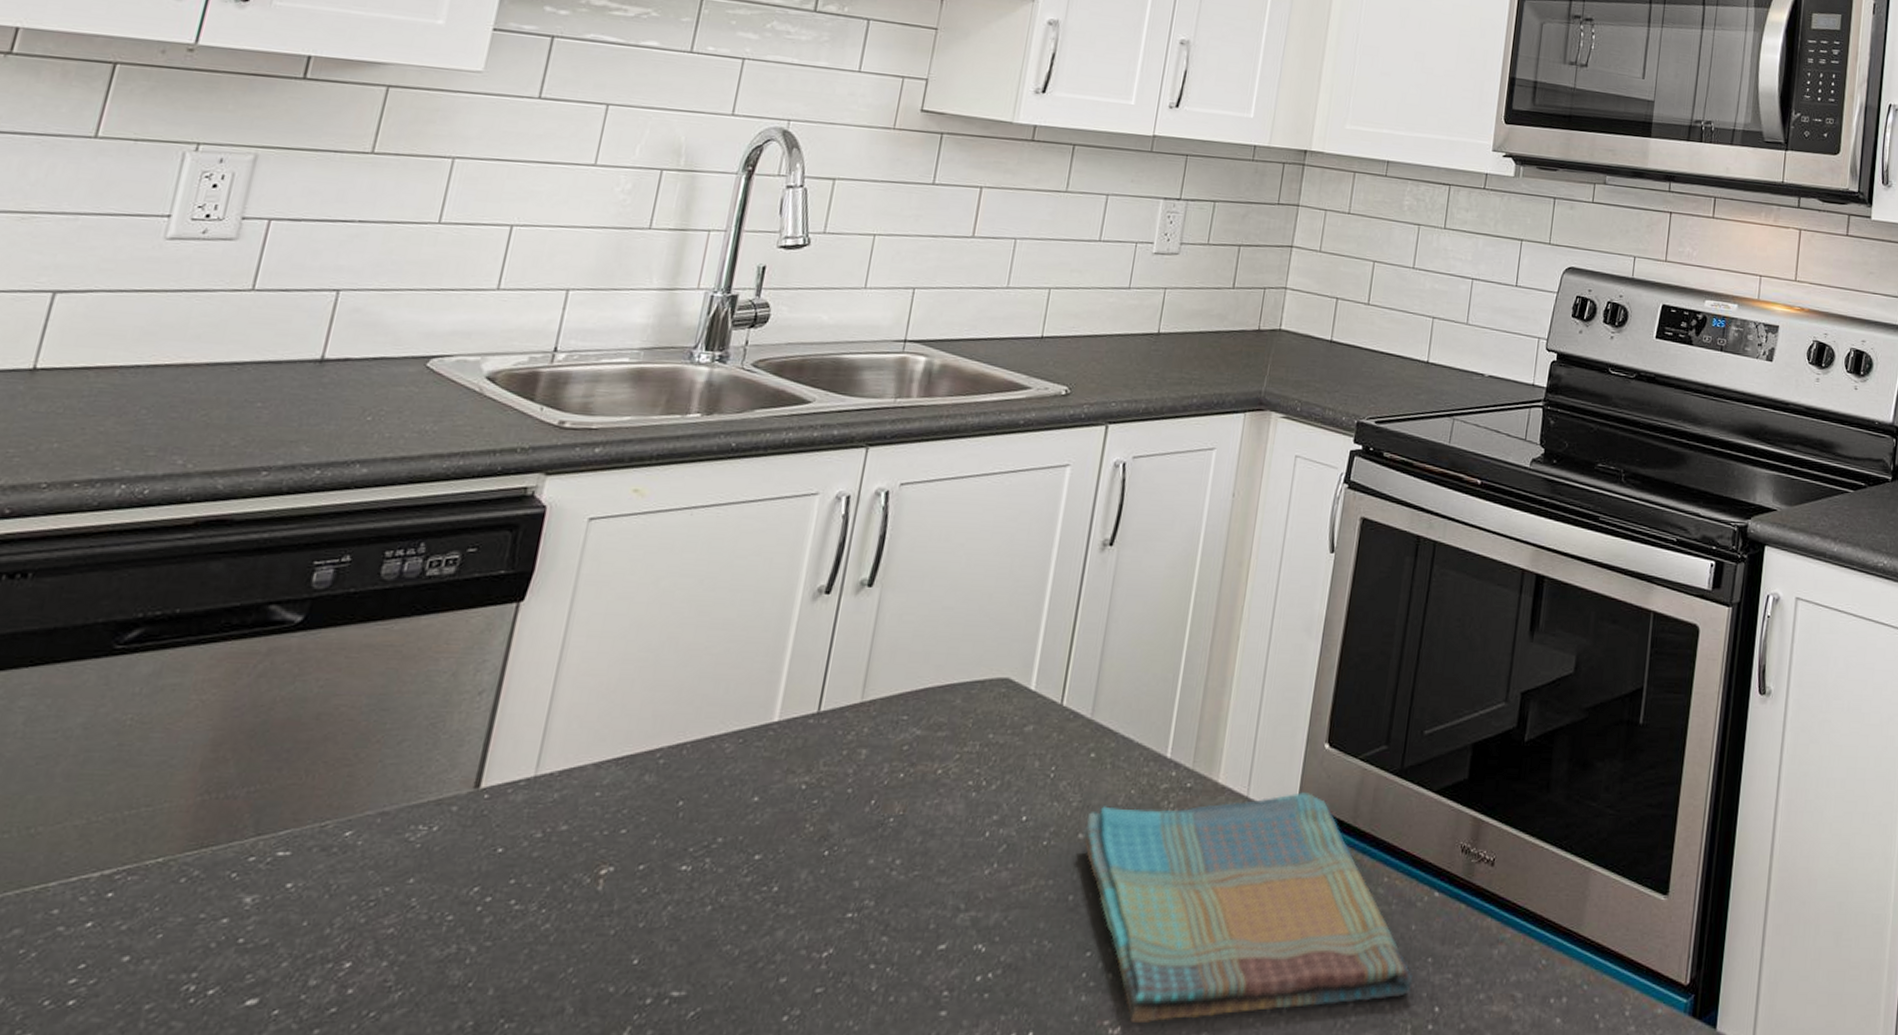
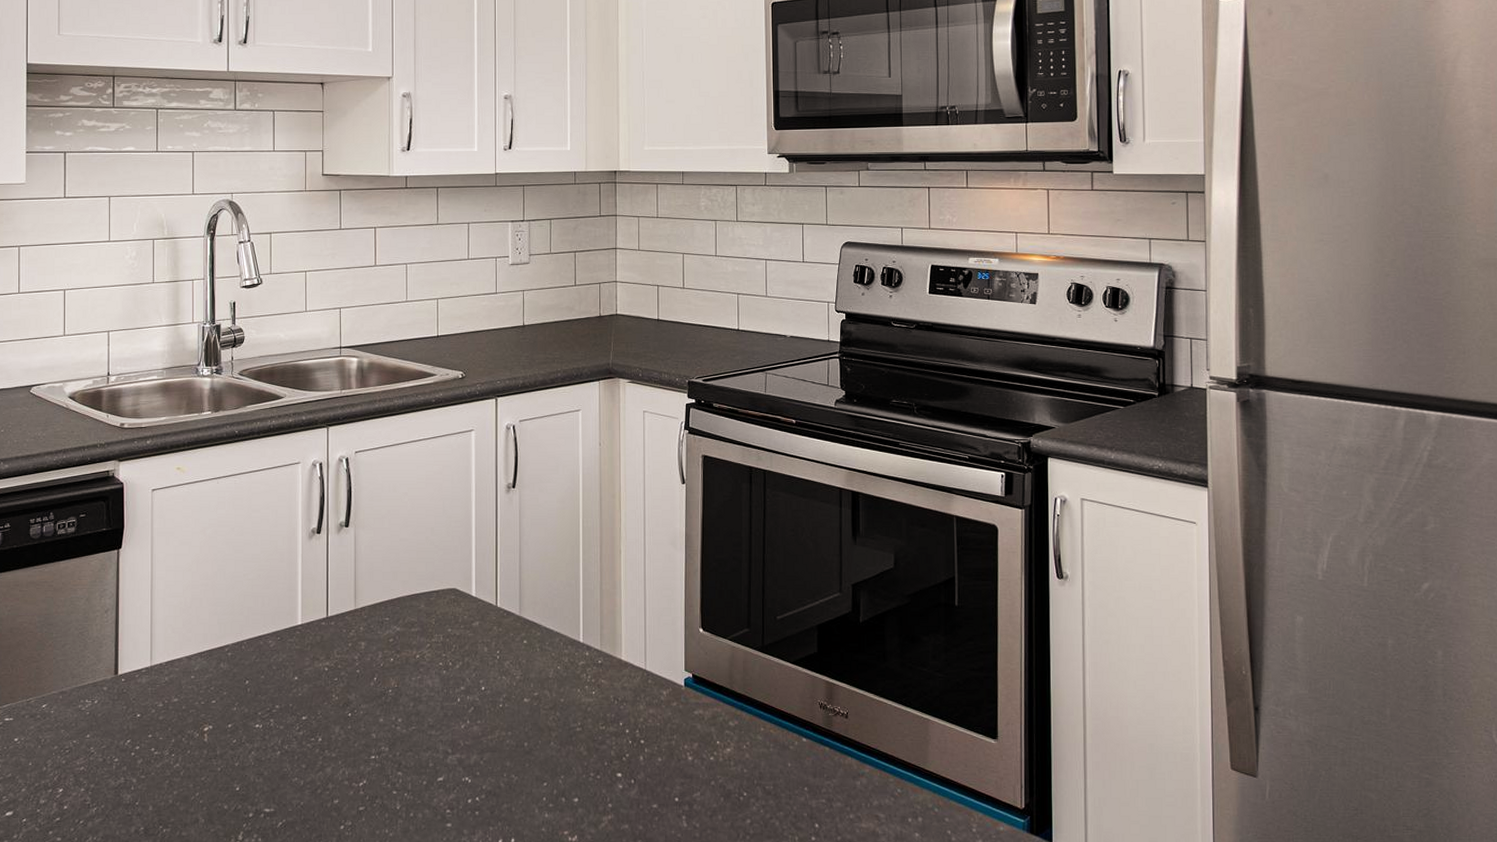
dish towel: present [1082,792,1413,1024] -> none [527,665,795,834]

